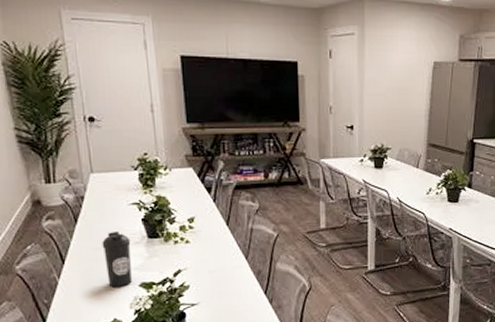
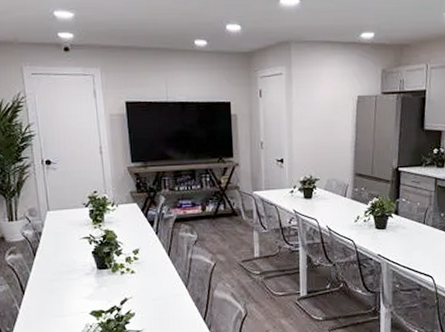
water bottle: present [102,232,132,287] -> none [57,264,84,316]

